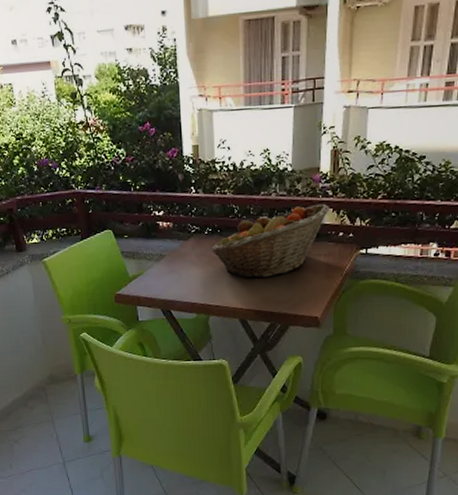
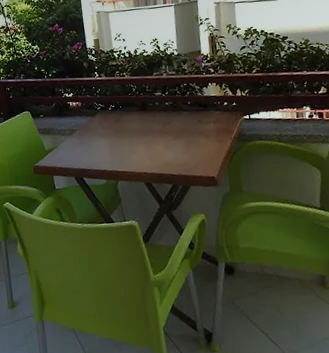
fruit basket: present [211,203,330,278] -> none [115,79,213,146]

